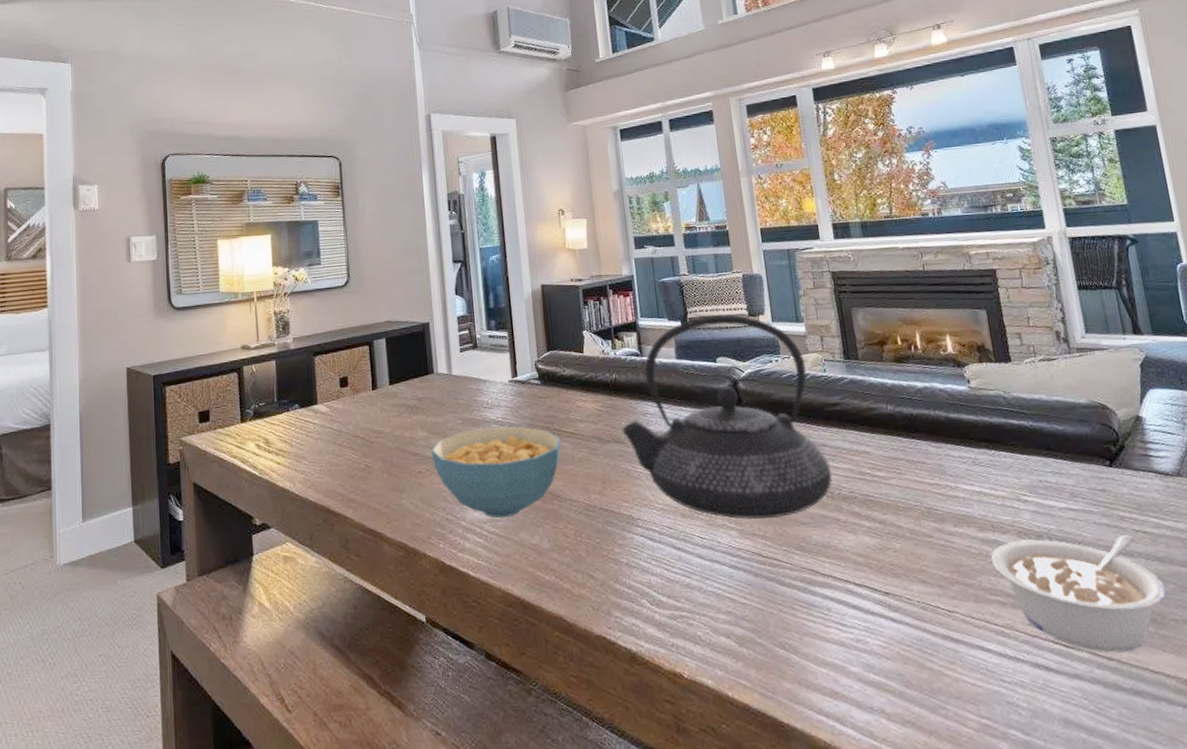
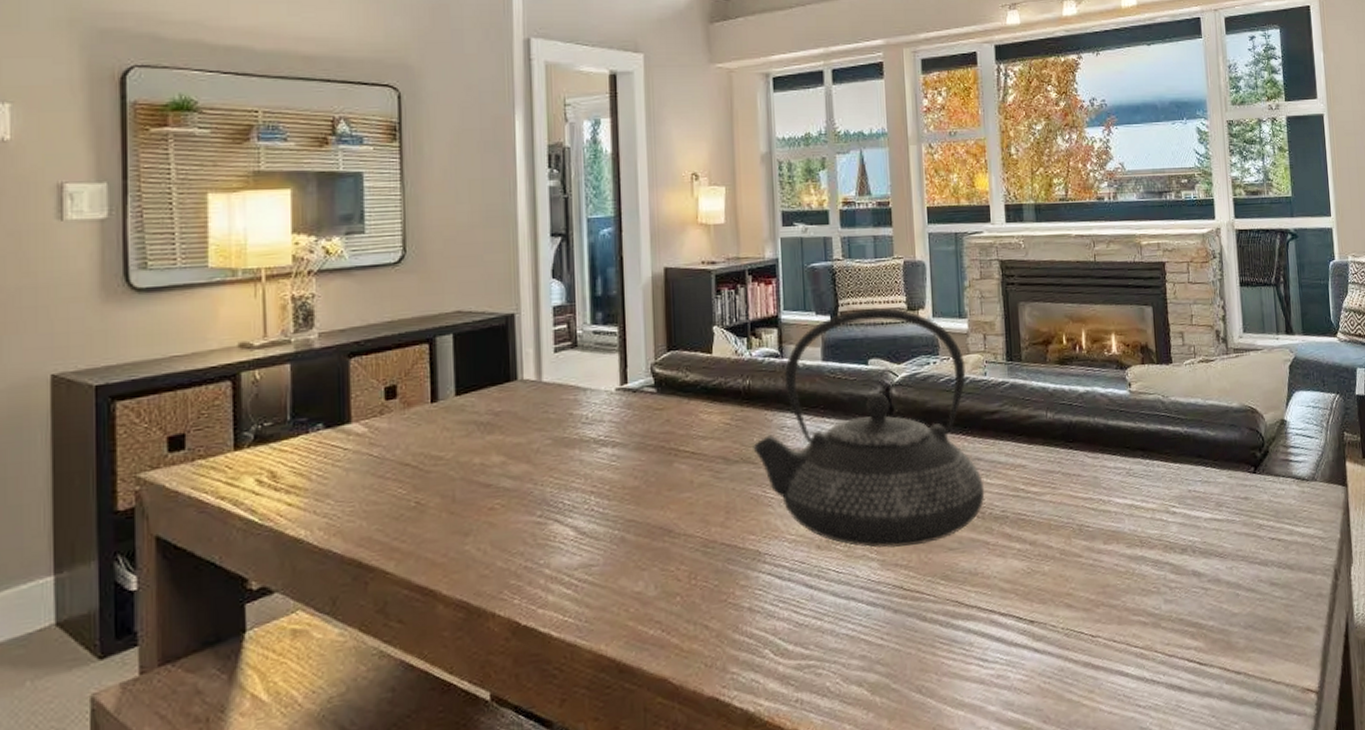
cereal bowl: present [431,426,561,518] -> none [508,445,678,562]
legume: present [991,535,1168,653] -> none [1136,544,1294,667]

